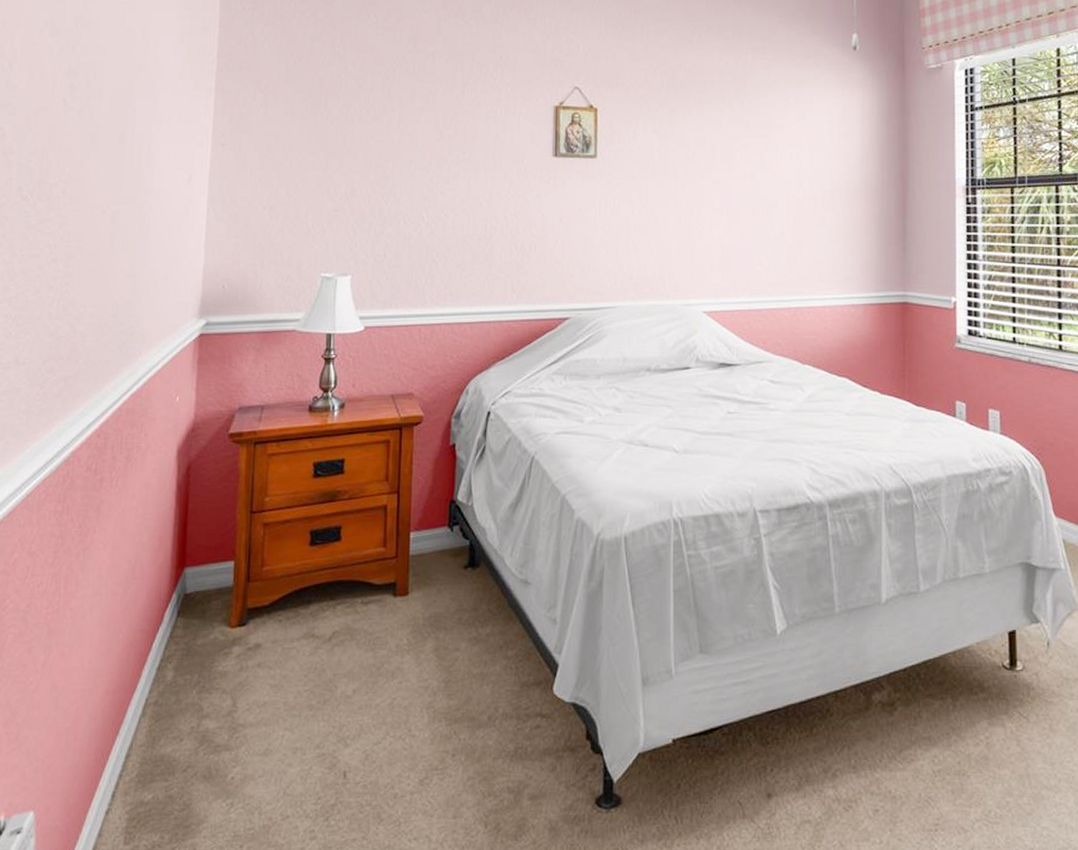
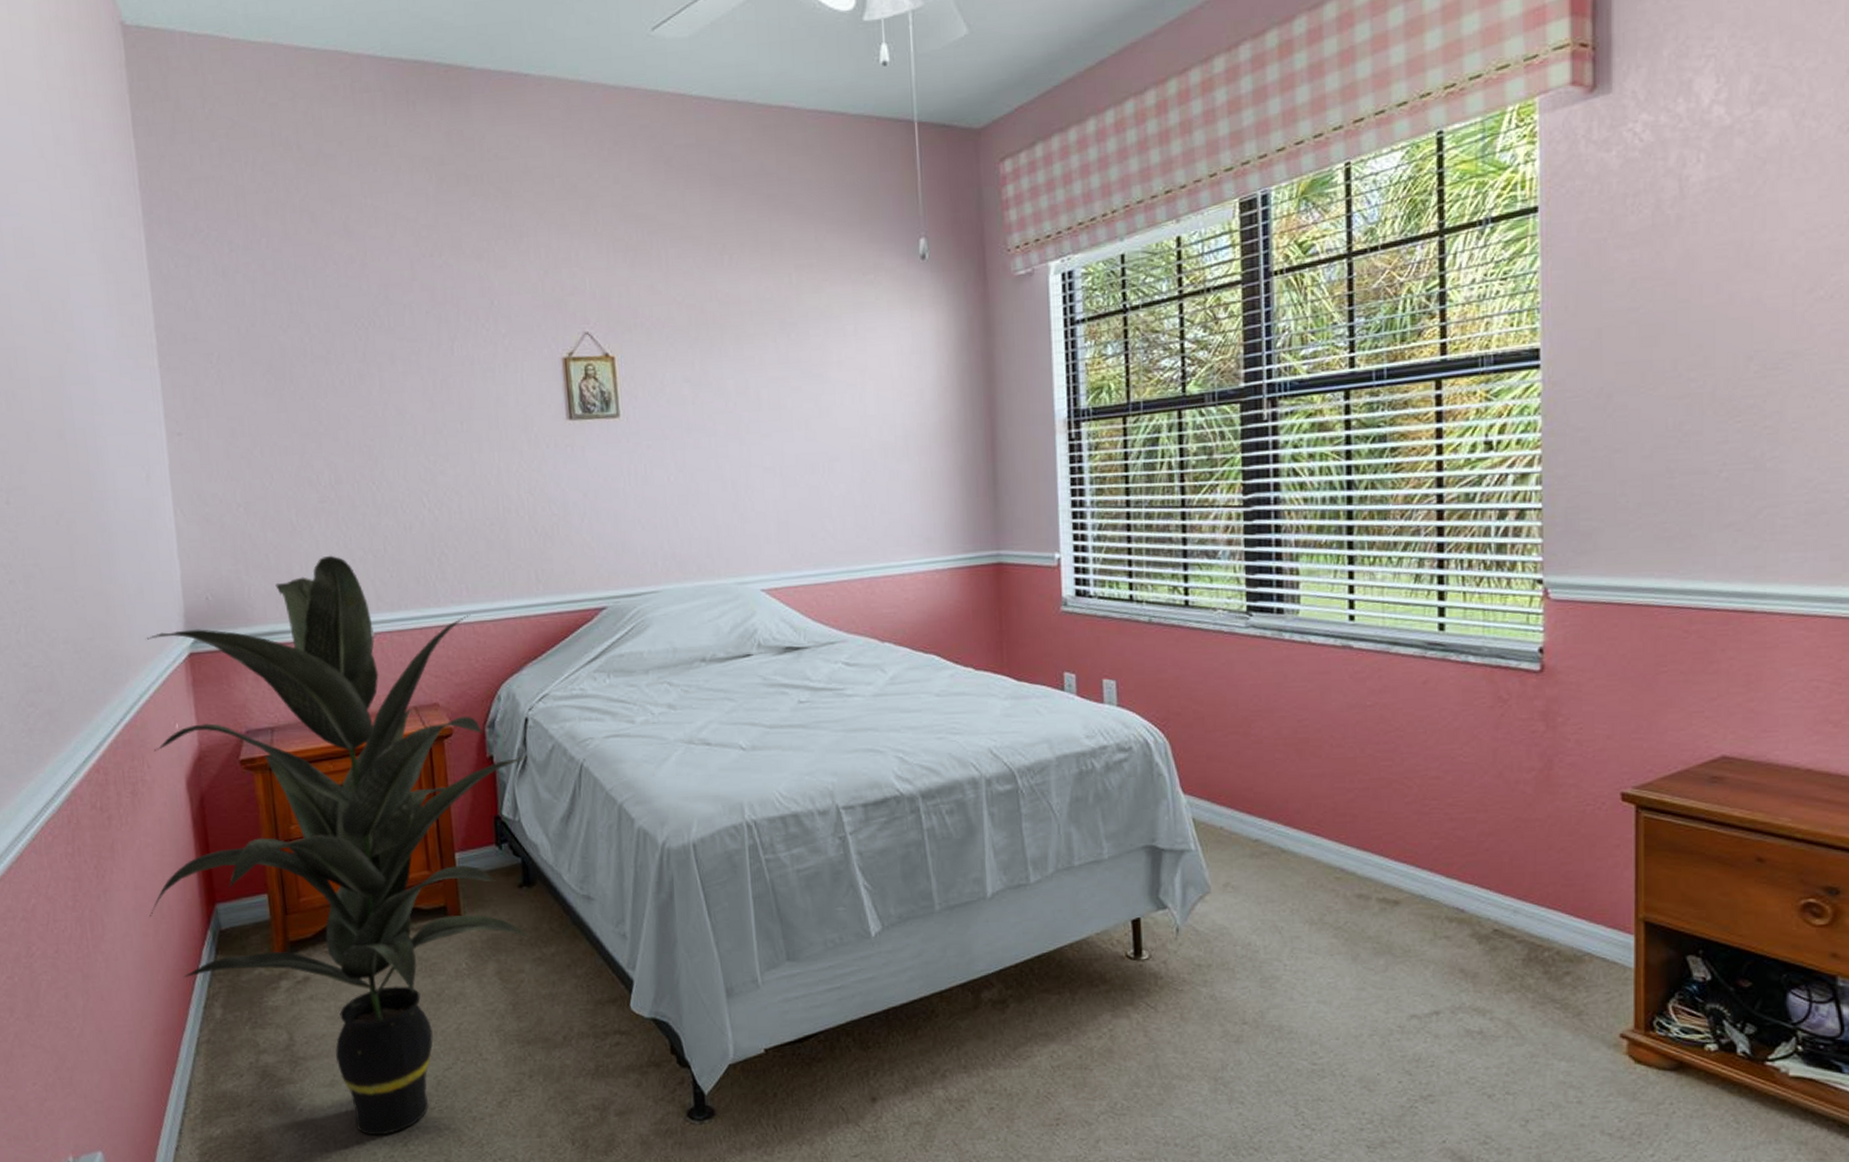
indoor plant: none [122,256,486,809] -> present [146,555,531,1136]

